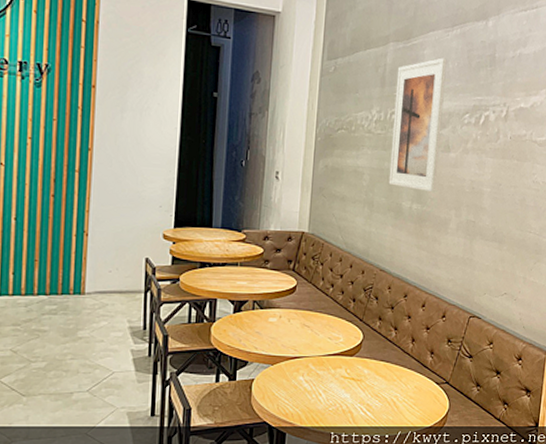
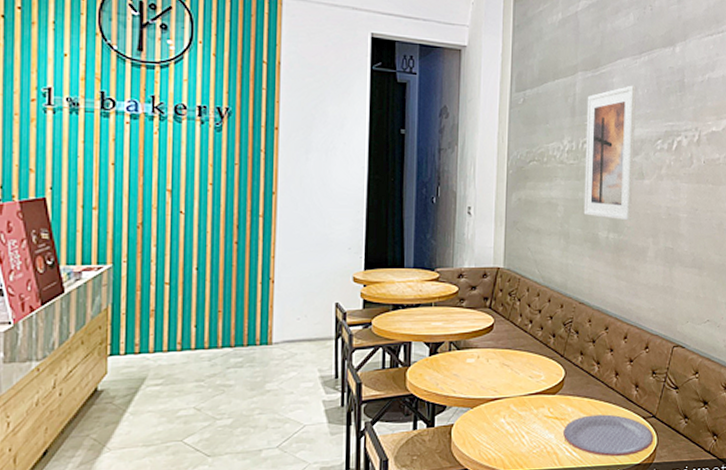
plate: none [359,378,446,419] -> present [563,414,654,457]

